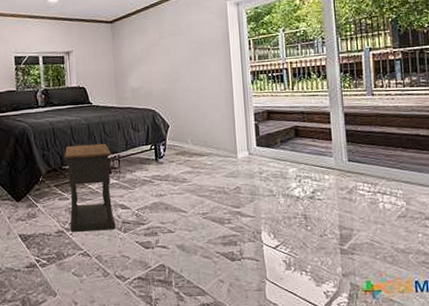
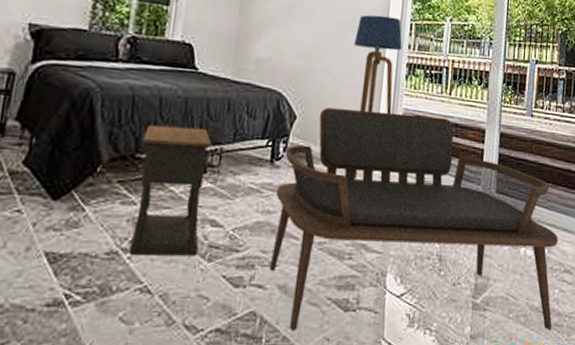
bench: none [163,108,420,276] -> present [269,108,558,331]
floor lamp: none [204,38,245,165] -> present [353,15,403,179]

